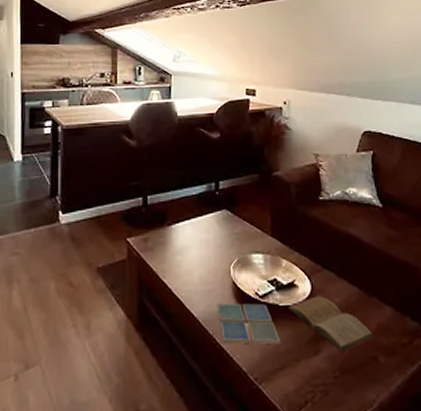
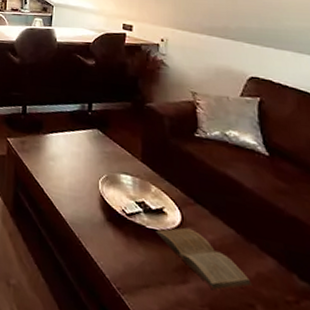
drink coaster: present [216,303,281,345] -> none [84,211,146,264]

